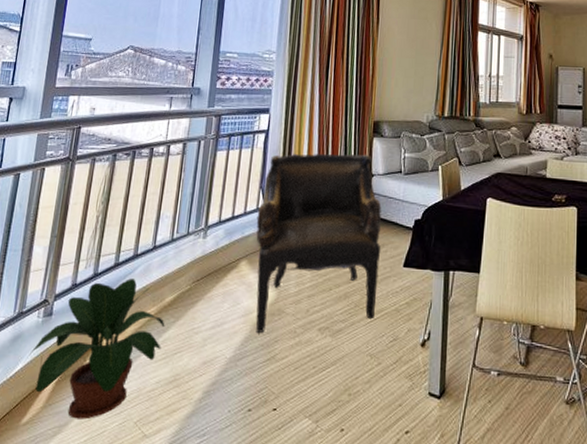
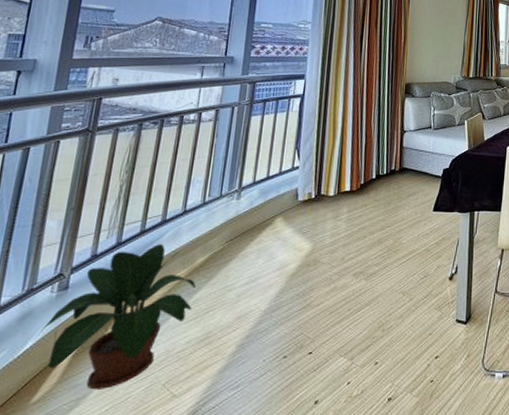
armchair: present [256,154,382,334] -> none [291,113,413,285]

